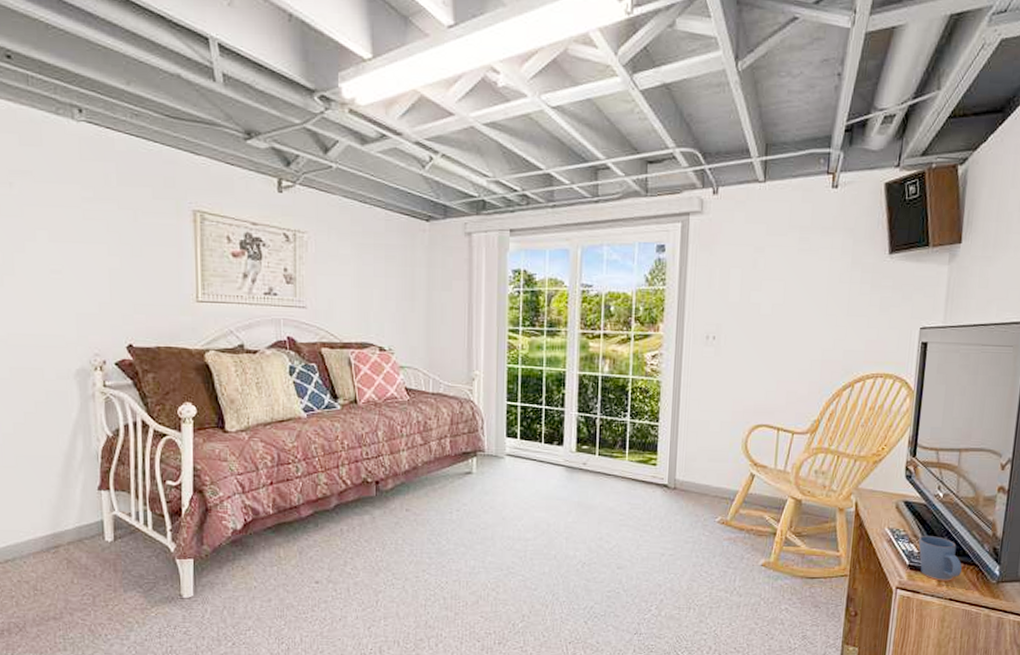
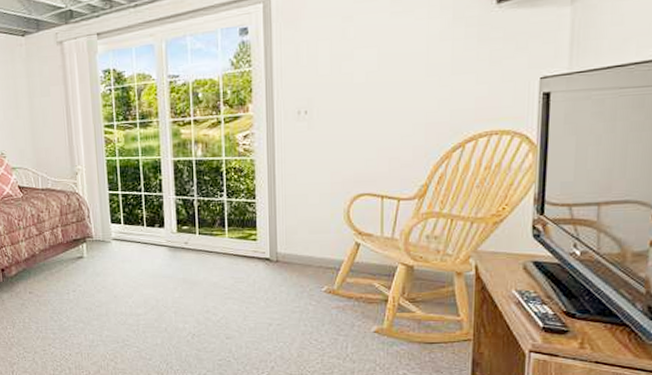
mug: present [918,536,962,581] -> none [553,296,609,343]

